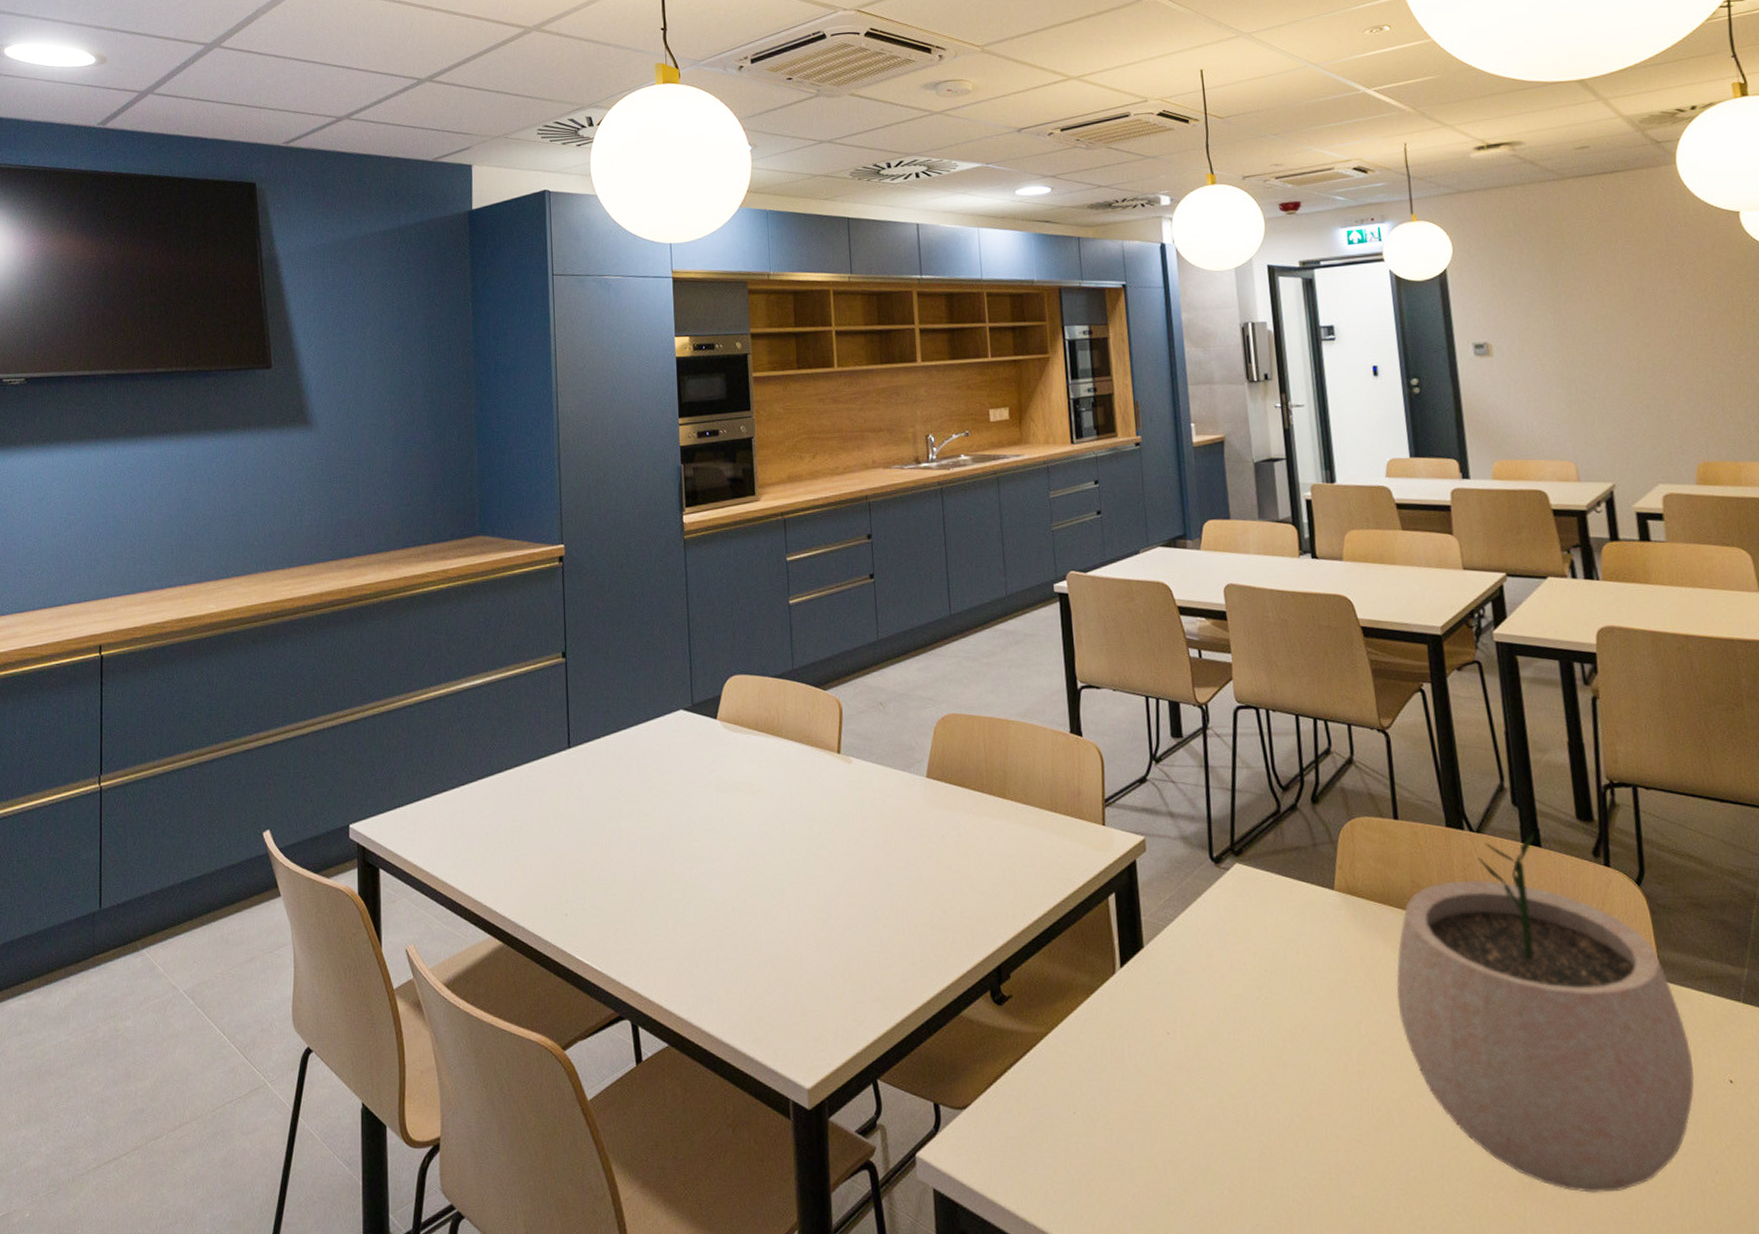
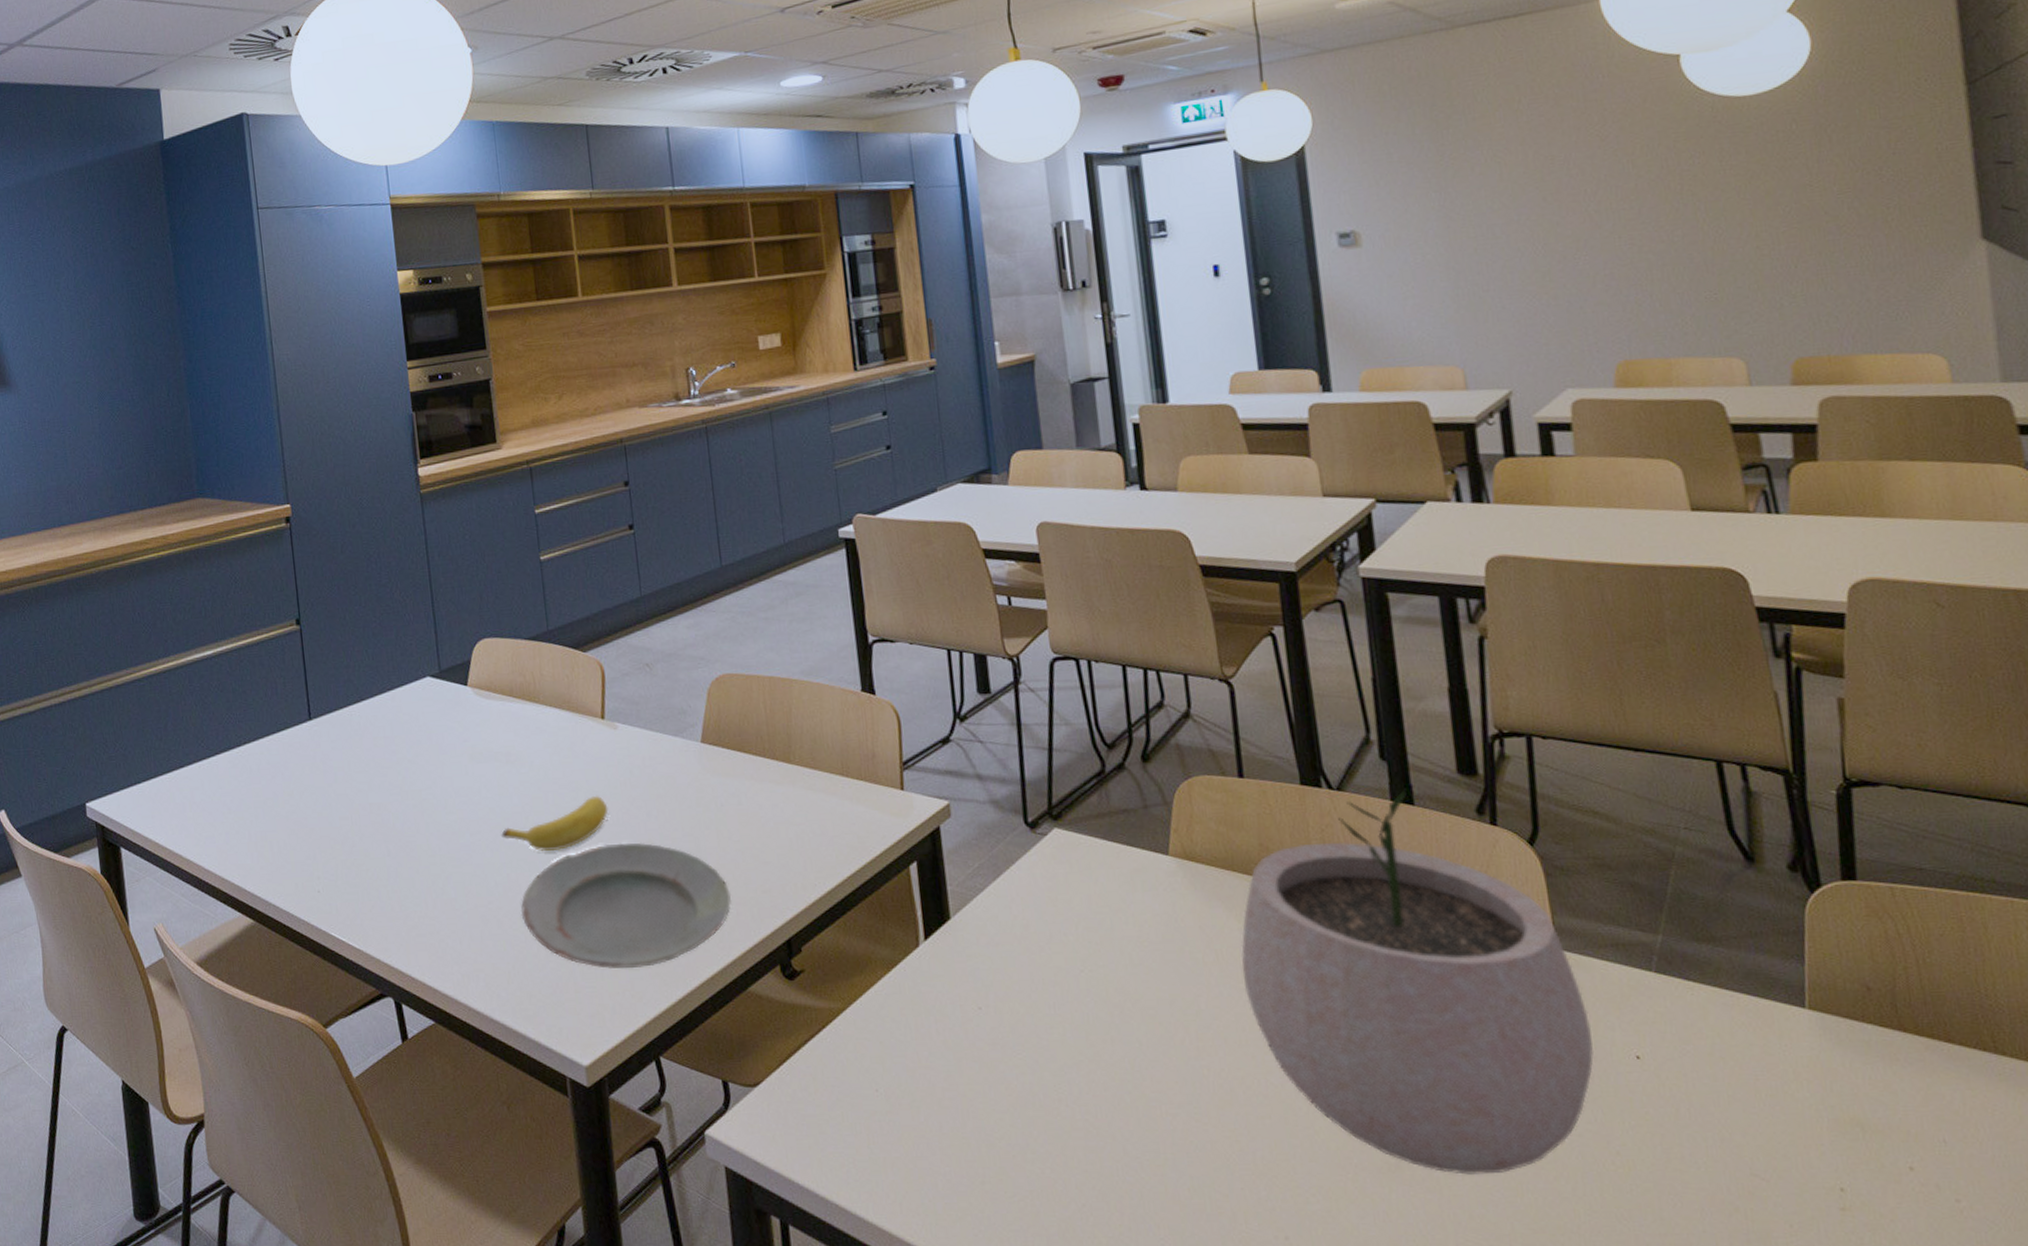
banana: none [740,825,840,878] -> present [501,795,609,851]
plate: none [754,871,949,994] -> present [520,842,732,969]

